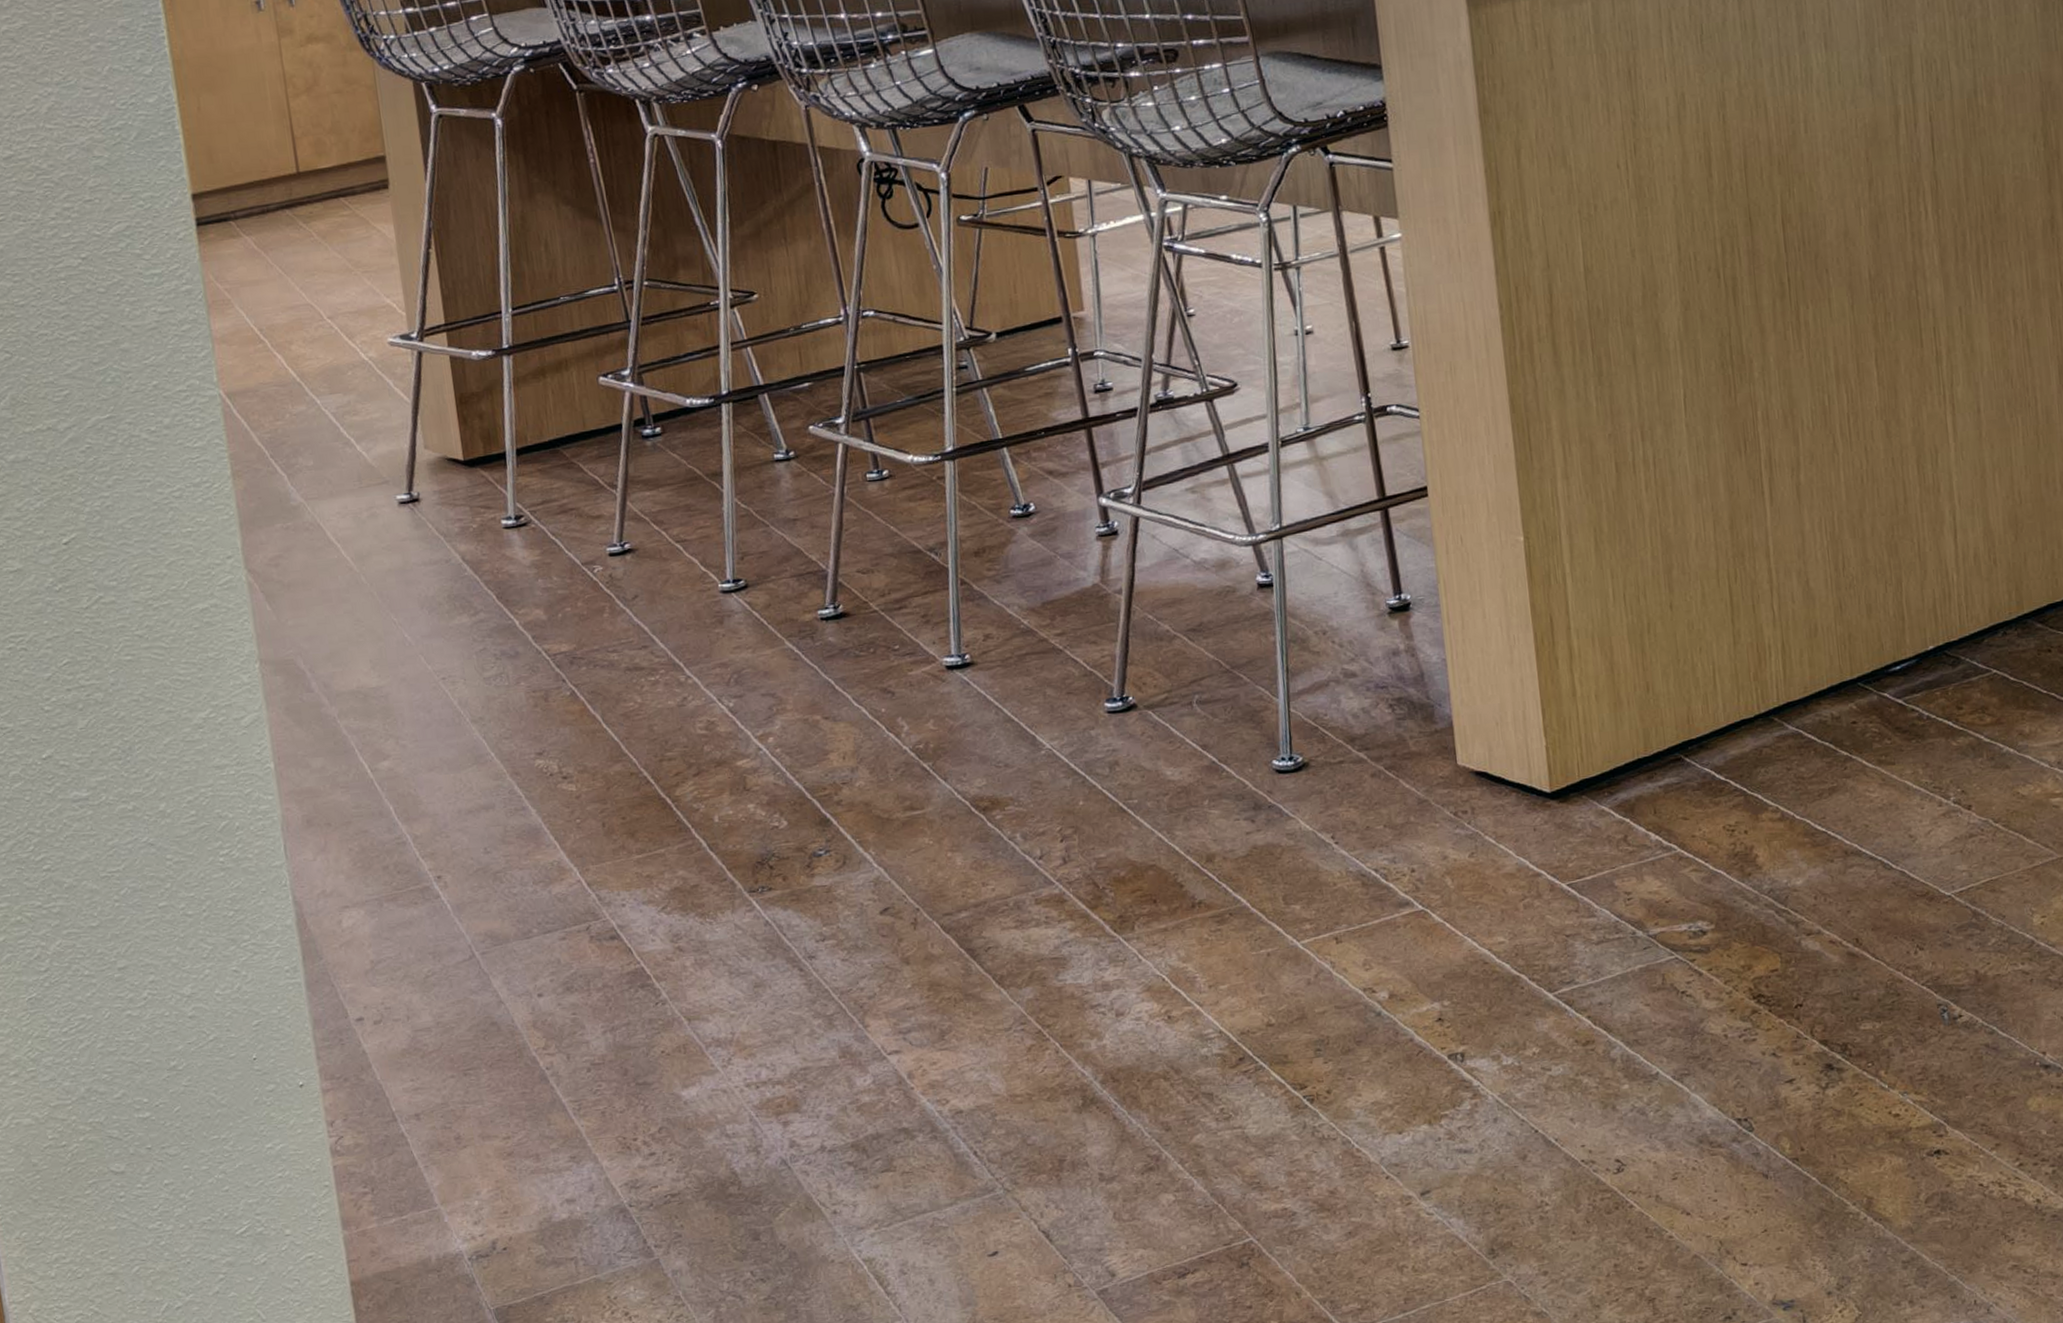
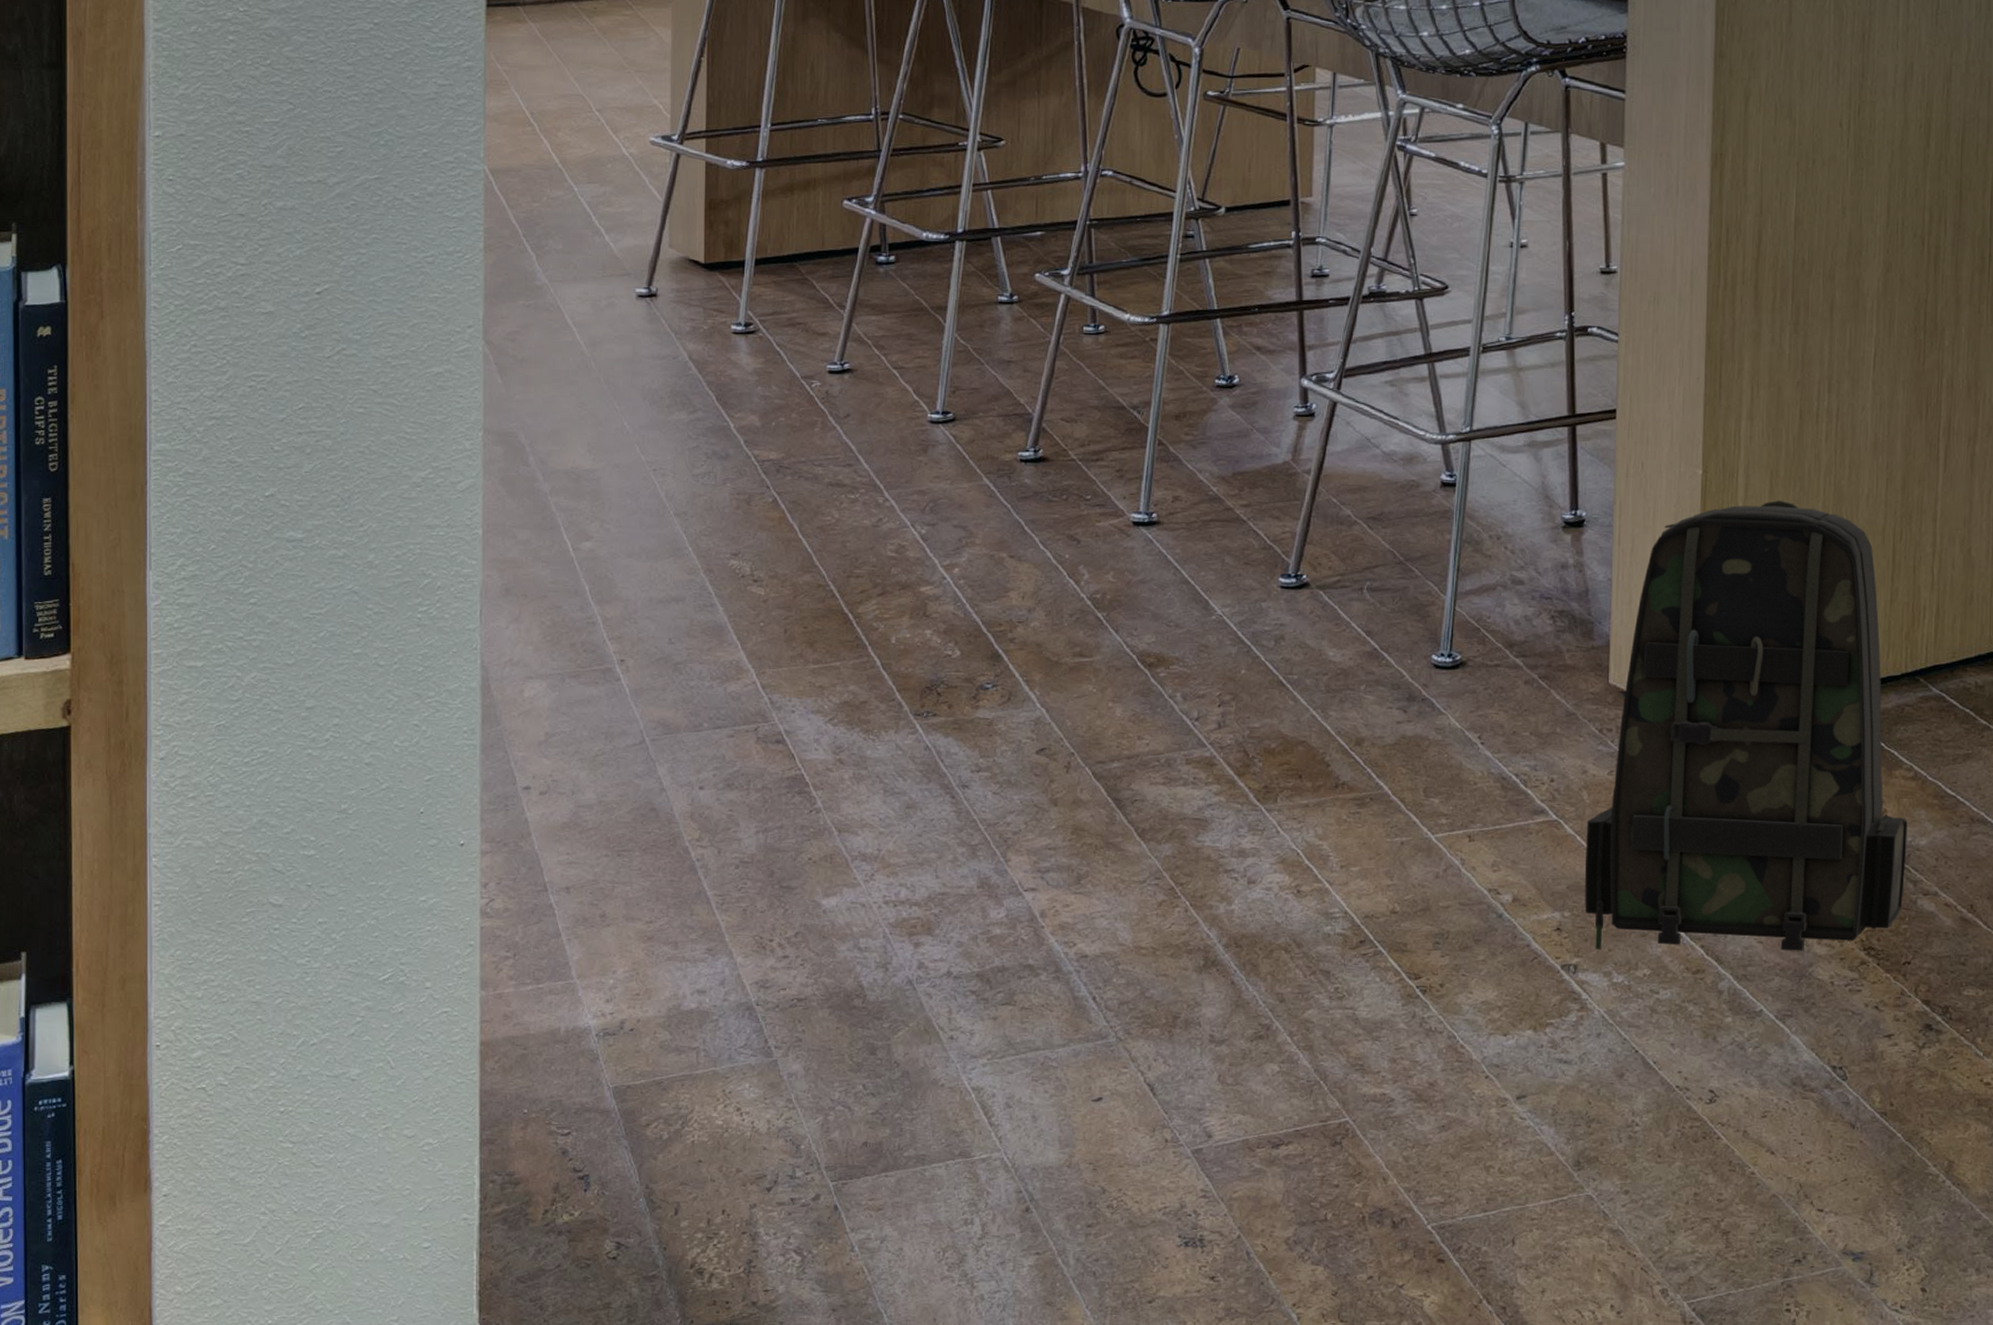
backpack: none [1454,556,1787,1034] -> present [1585,500,1908,951]

